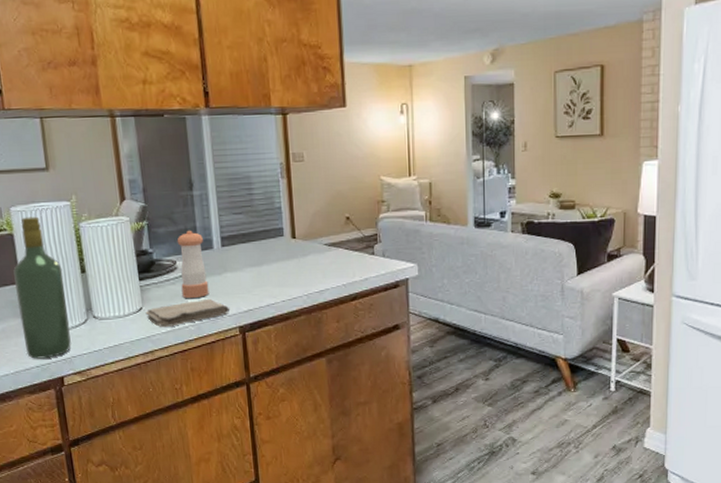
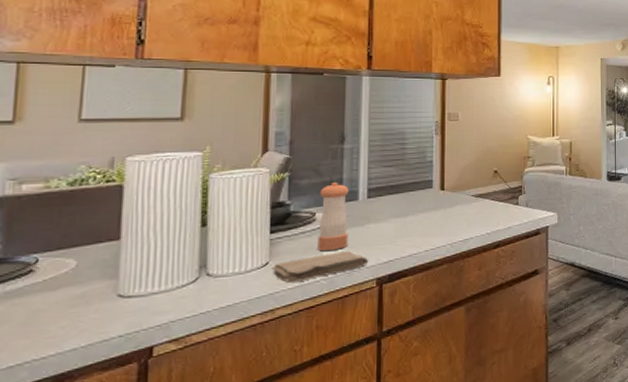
wine bottle: present [13,216,71,359] -> none [109,167,178,327]

